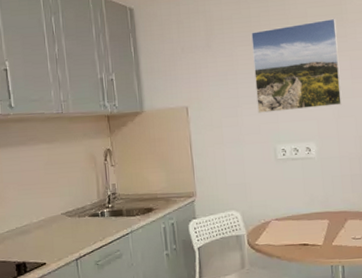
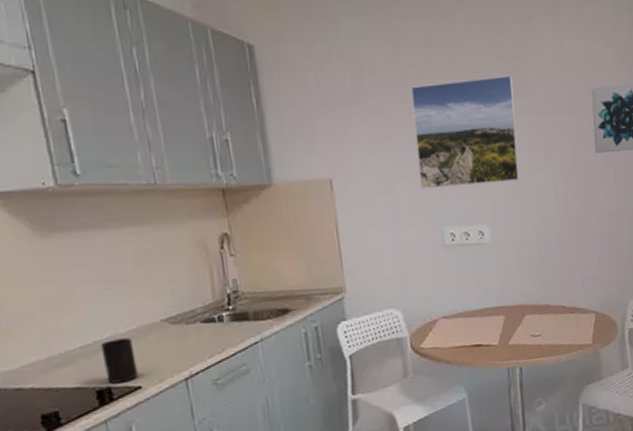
cup: none [20,226,44,260] -> present [100,338,138,384]

